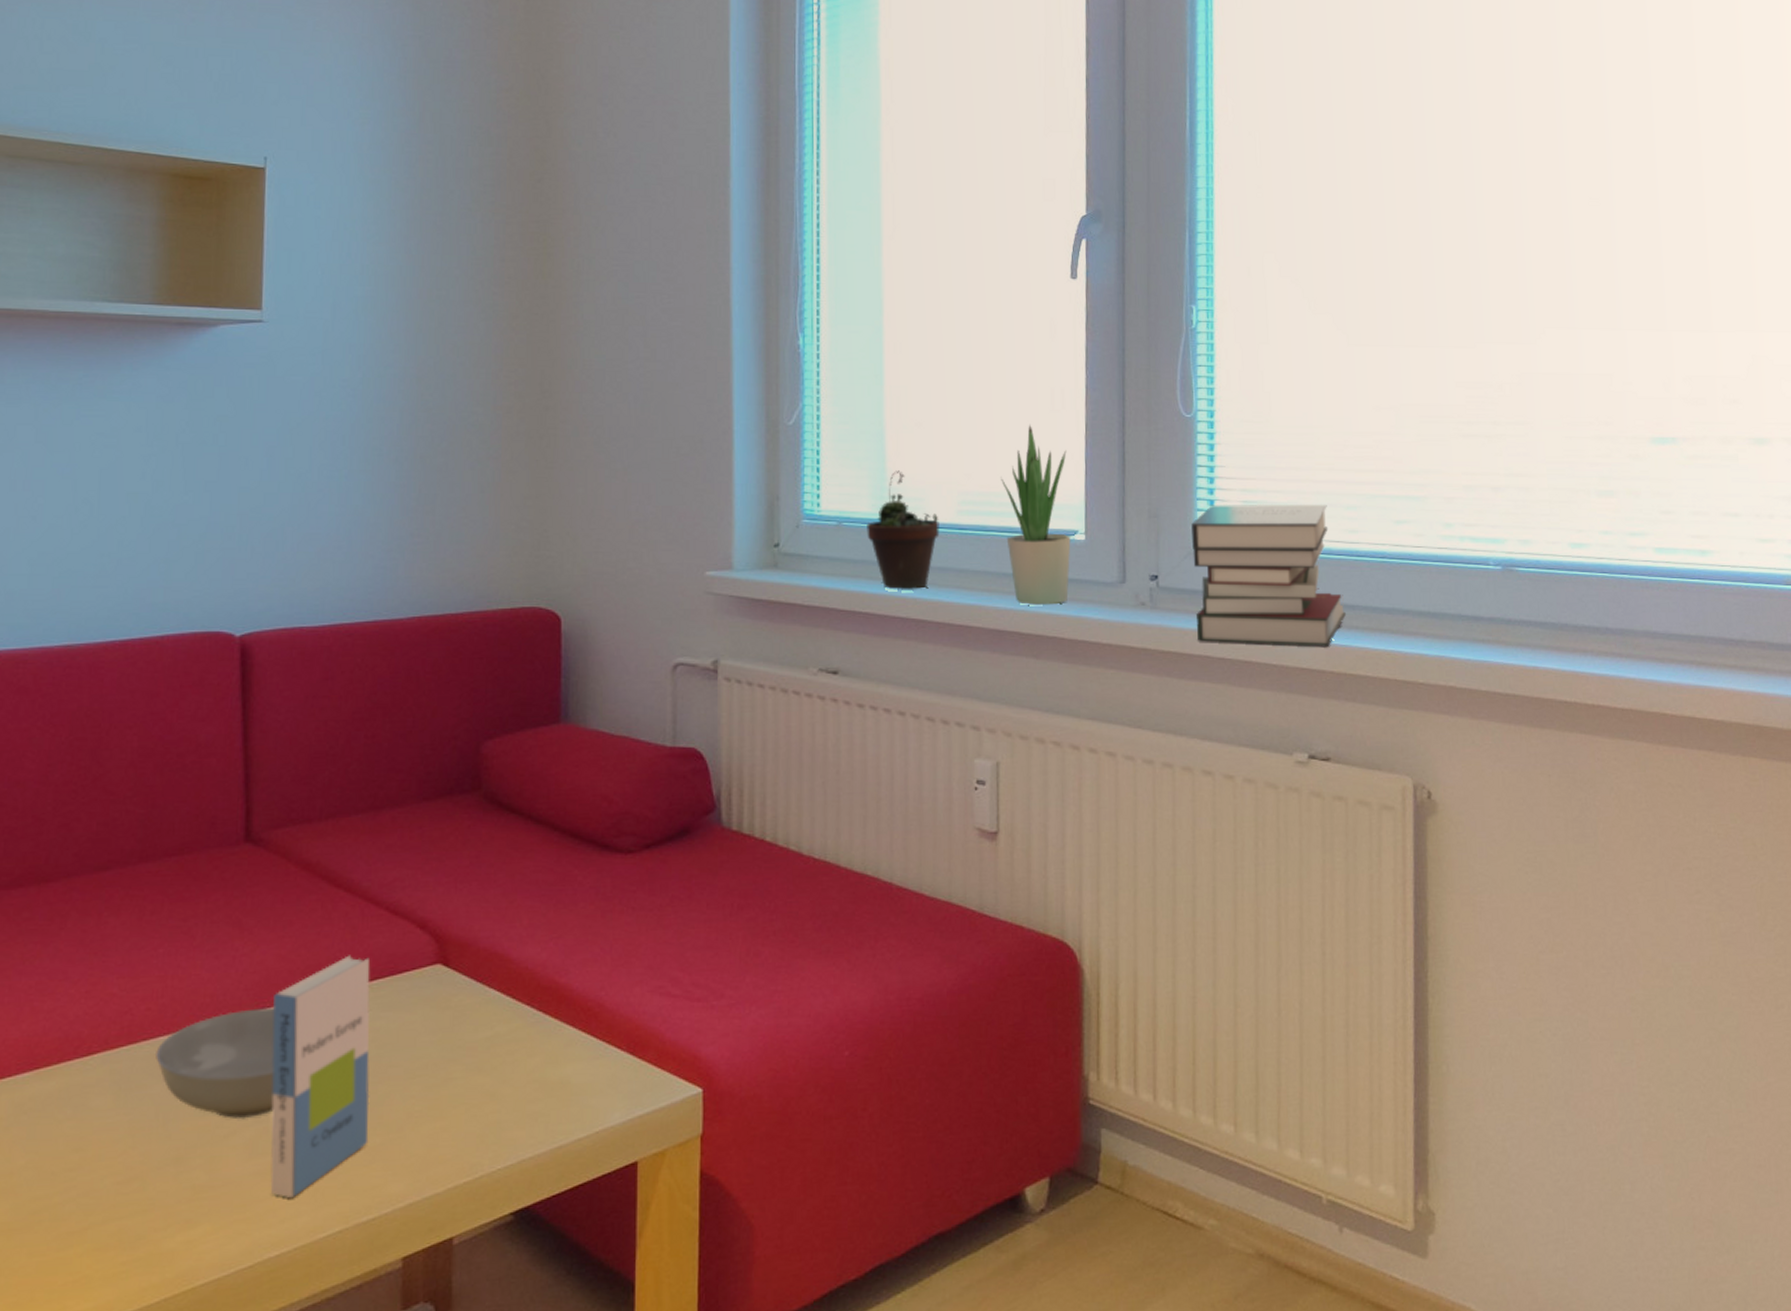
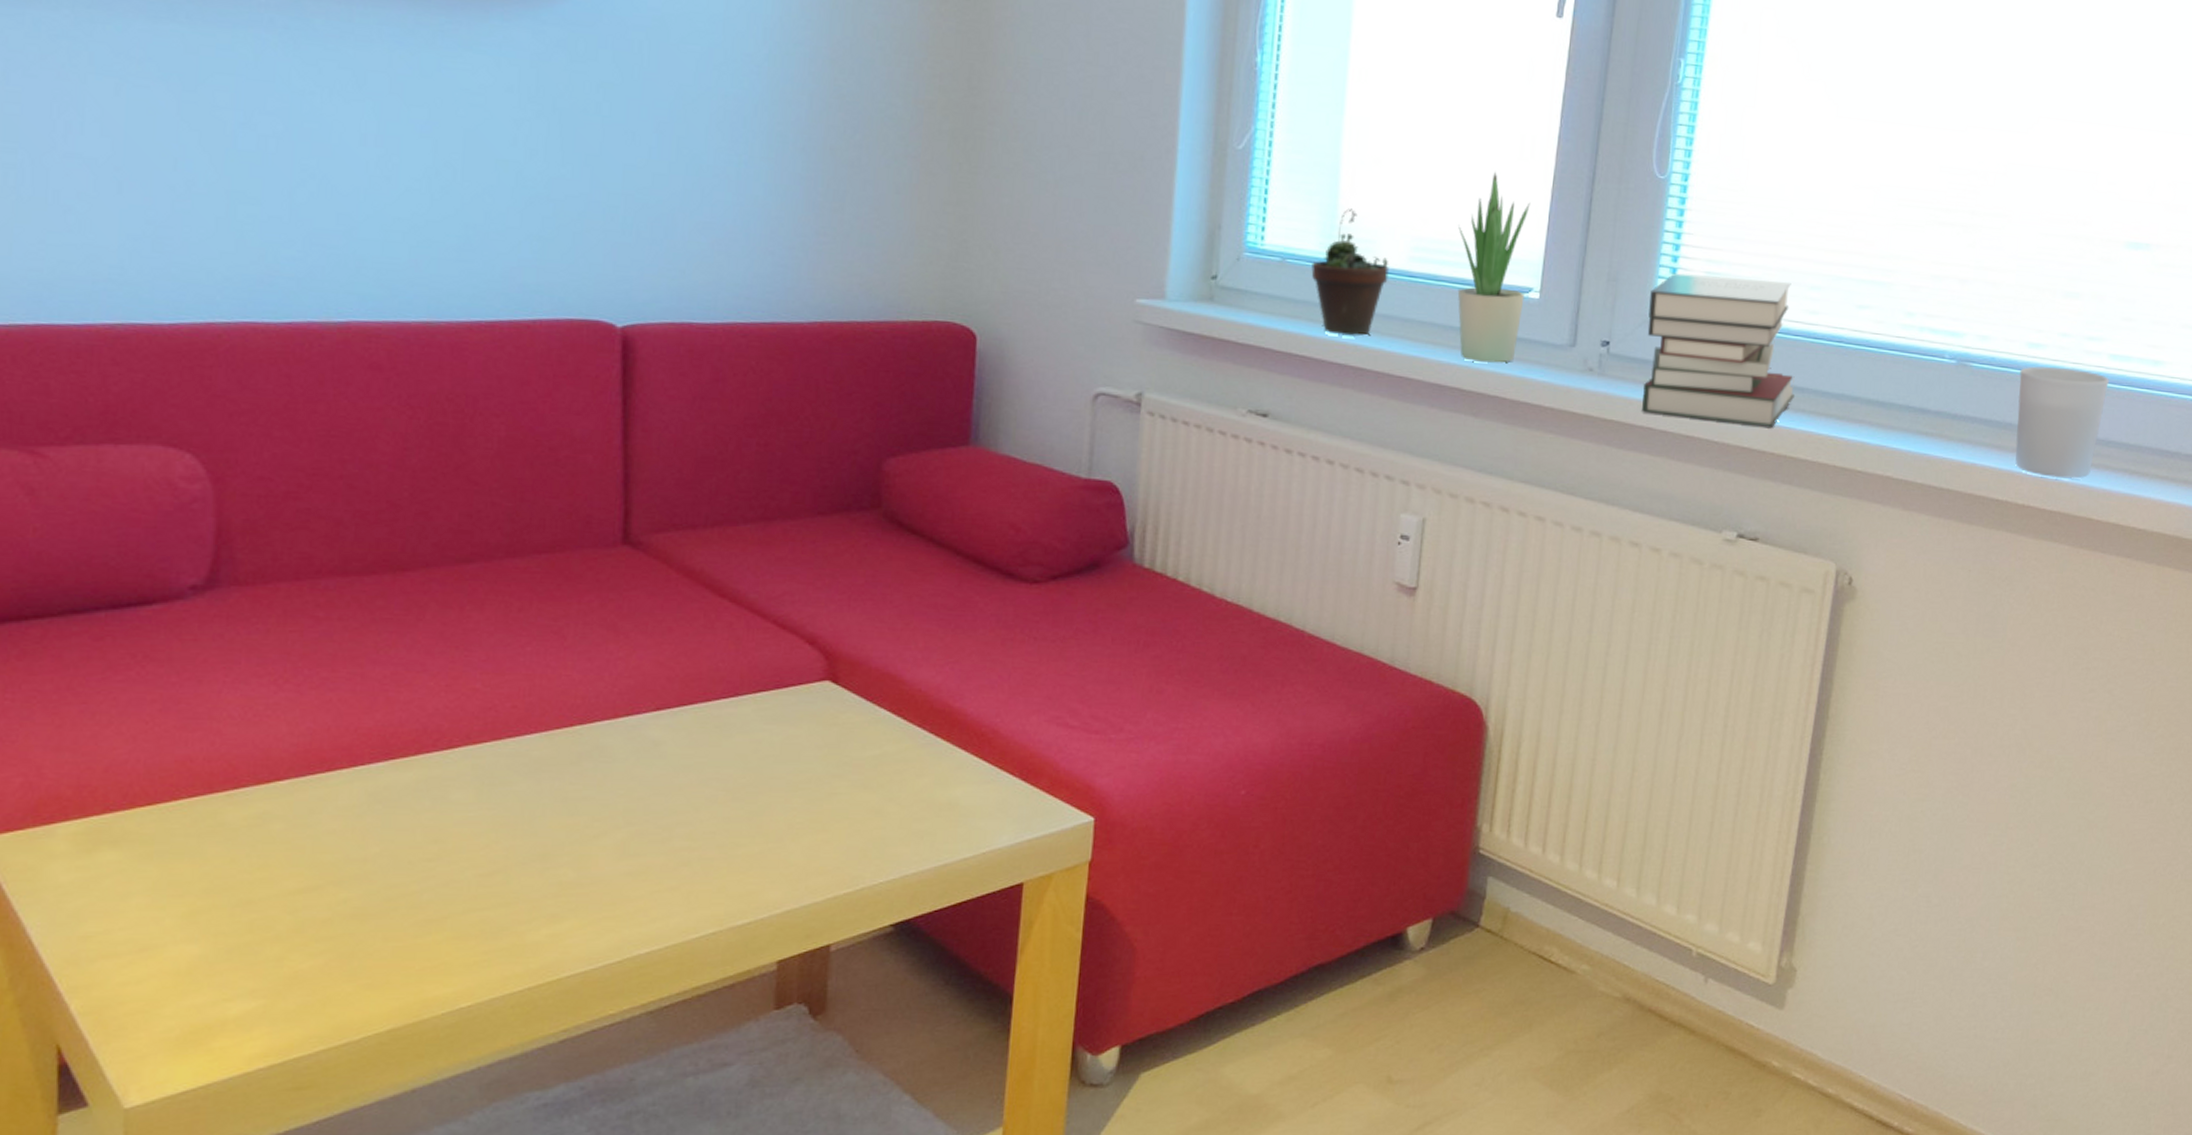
bowl: present [156,1008,275,1119] -> none [521,713,651,821]
book: present [270,955,370,1199] -> none [642,666,754,900]
candle holder: none [1567,566,1659,676] -> present [2015,366,2109,479]

